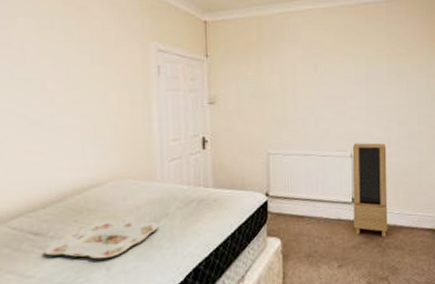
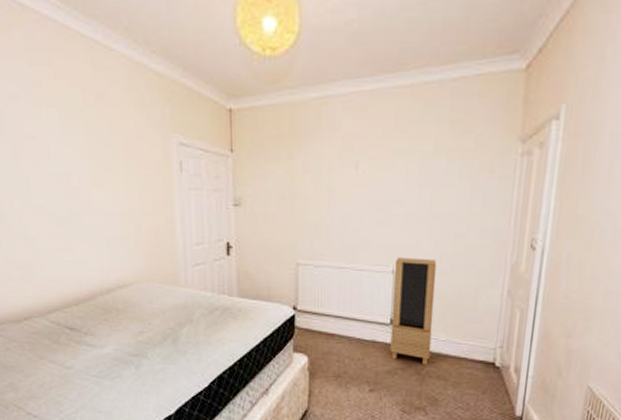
serving tray: present [44,219,159,259] -> none [80,321,184,358]

